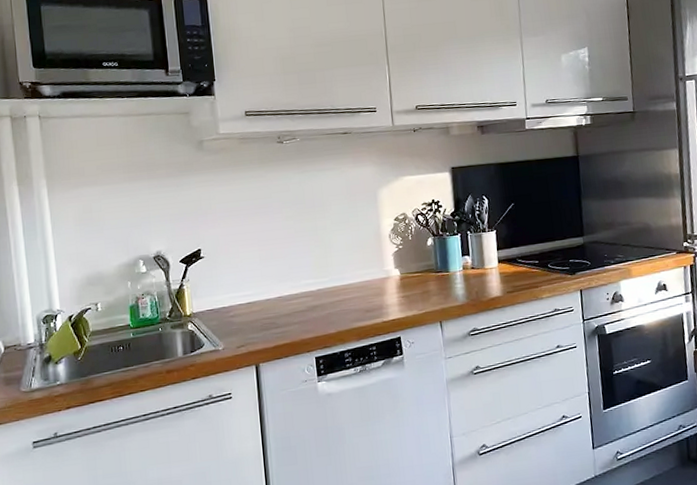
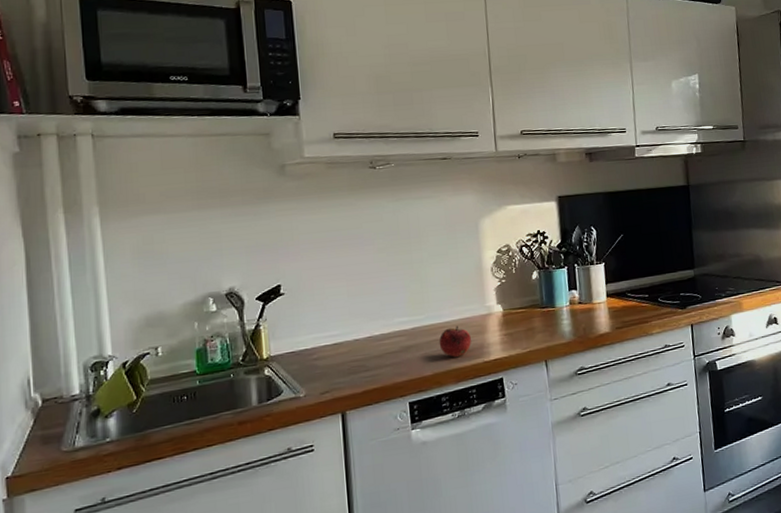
fruit: none [341,288,371,317] -> present [439,325,471,357]

